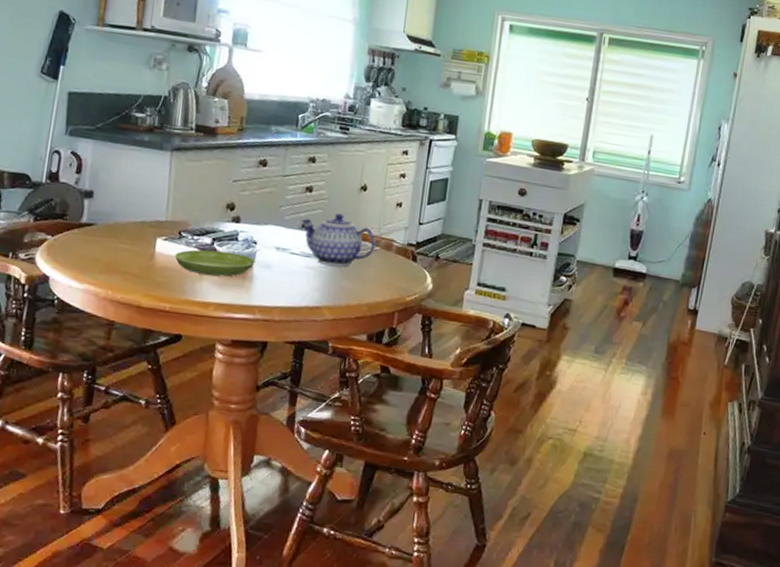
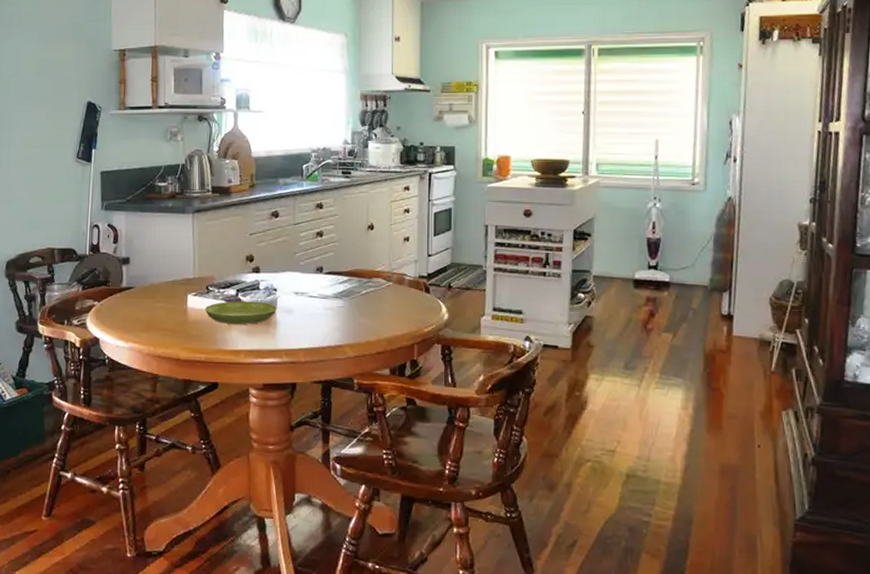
teapot: present [301,213,377,267] -> none [315,254,389,304]

